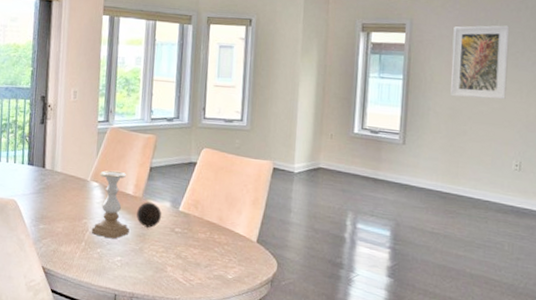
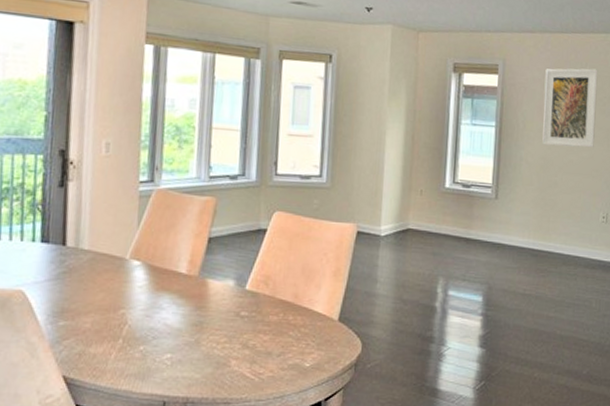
candle holder: present [91,170,130,239] -> none [131,244,182,332]
decorative ball: present [136,202,162,228] -> none [191,281,224,313]

